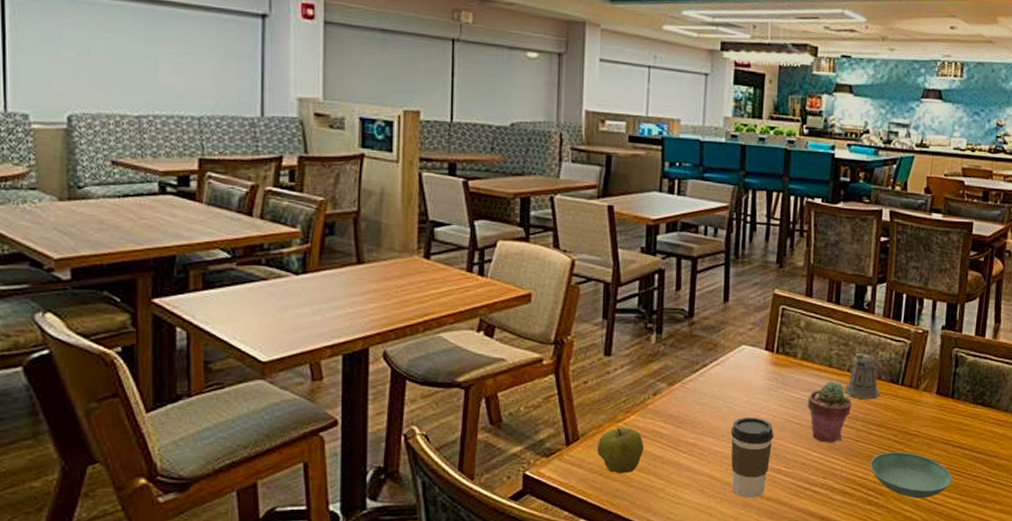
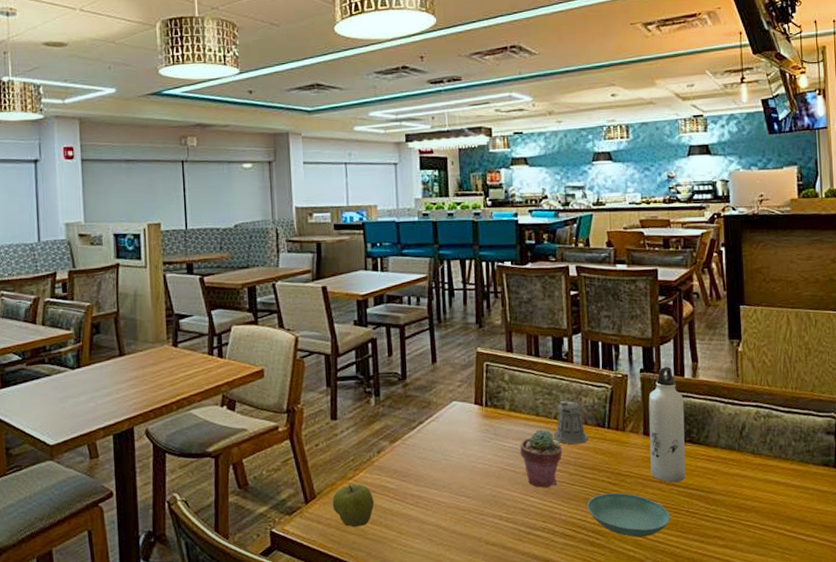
coffee cup: present [730,417,774,498] -> none [451,468,492,545]
water bottle: none [939,324,981,445] -> present [648,366,686,483]

